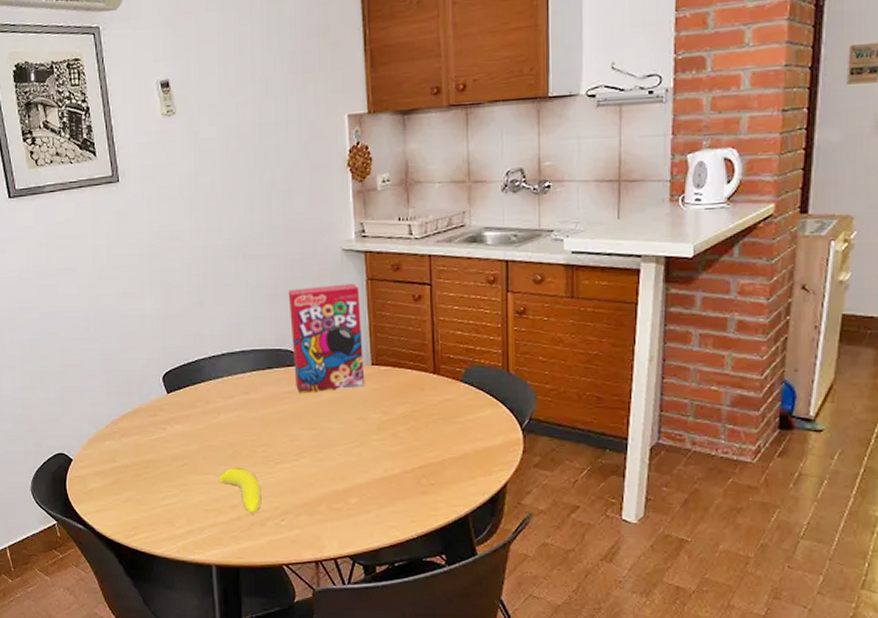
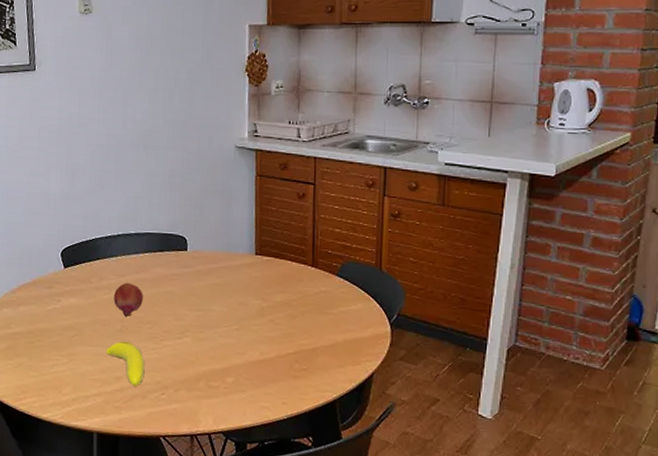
fruit: none [223,404,254,440] -> present [114,282,143,316]
cereal box: present [288,284,365,395] -> none [182,178,249,278]

